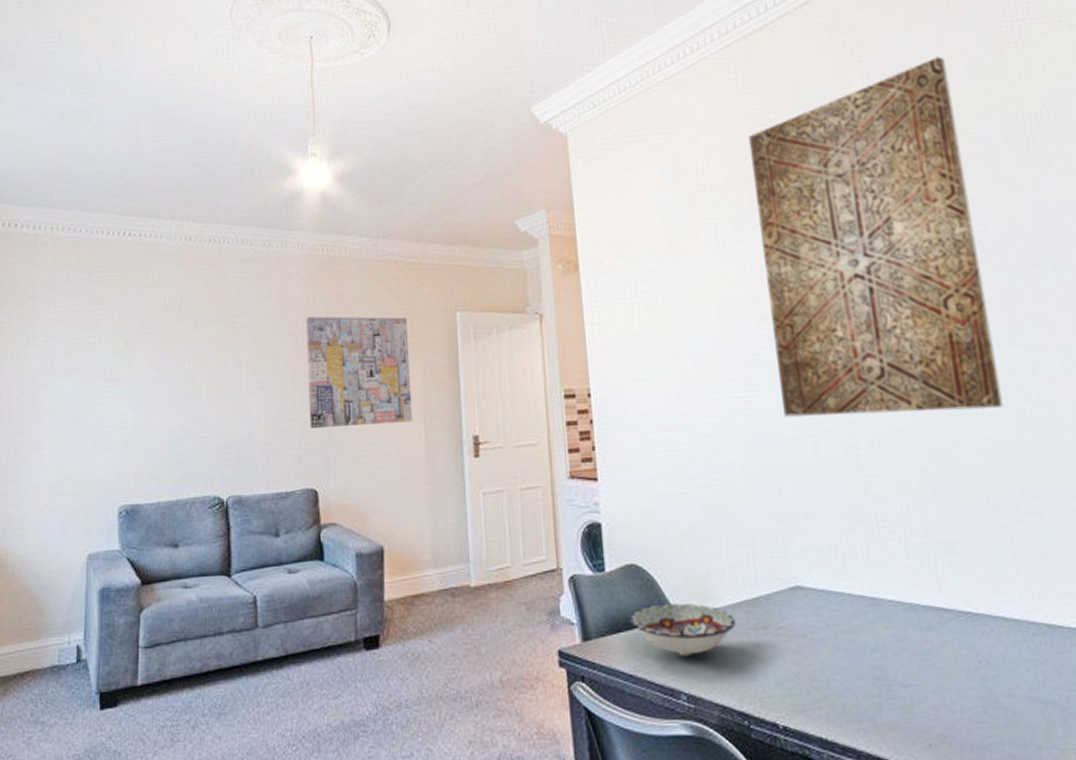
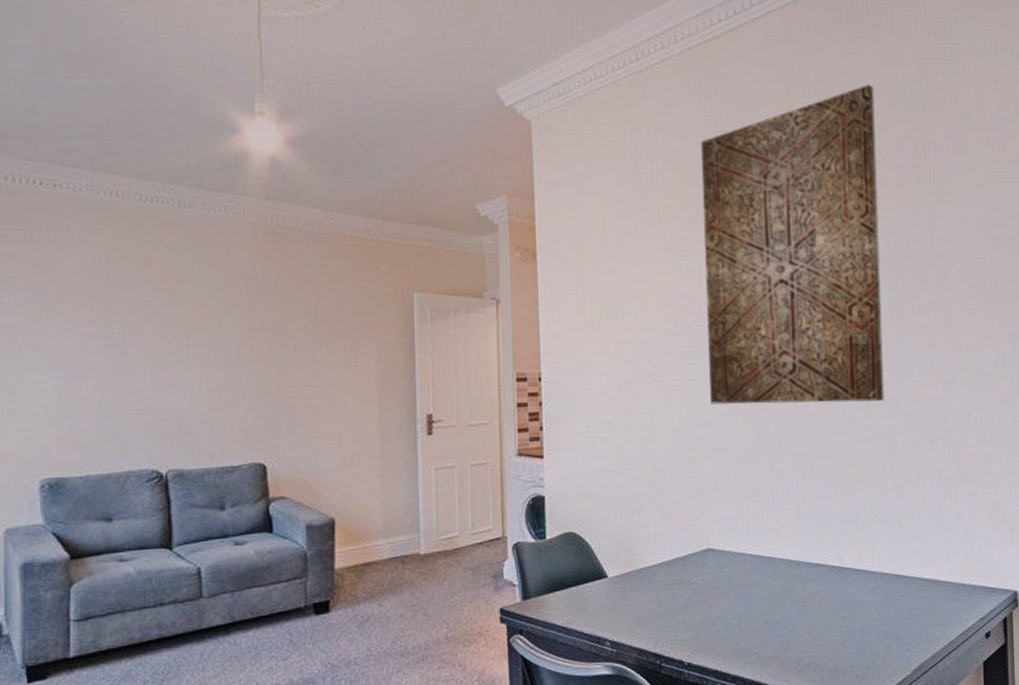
wall art: present [306,316,413,428] -> none [253,289,367,403]
bowl: present [630,603,736,657] -> none [566,565,656,610]

